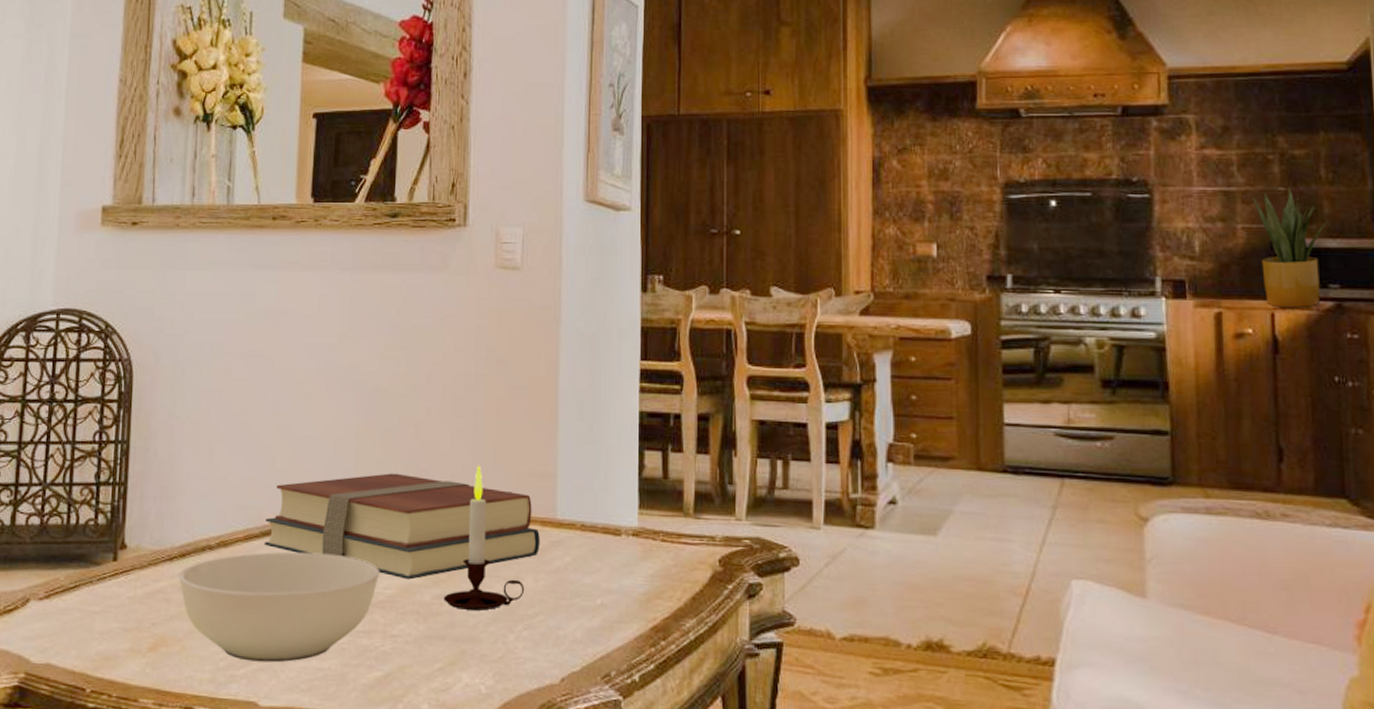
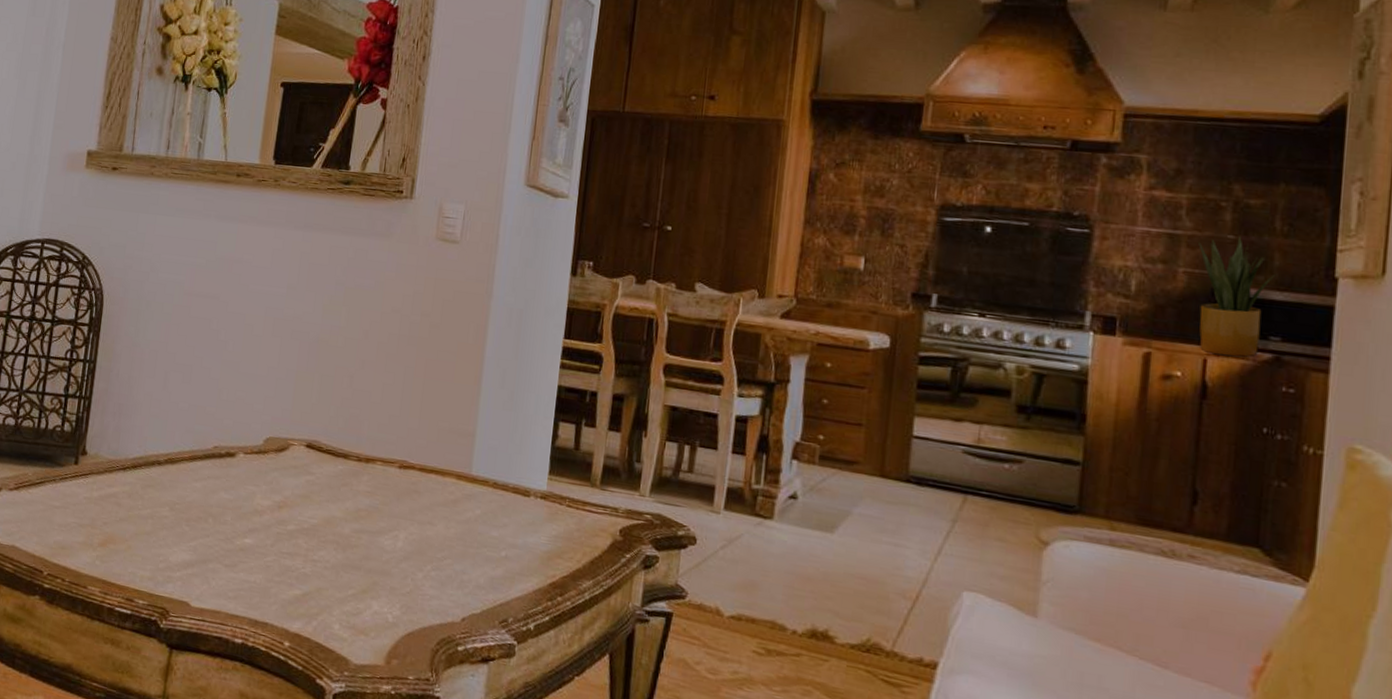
bowl: present [179,552,381,663] -> none [130,472,307,572]
books: present [264,473,540,580] -> none [206,414,455,513]
candle: present [443,465,525,611] -> none [362,418,437,549]

